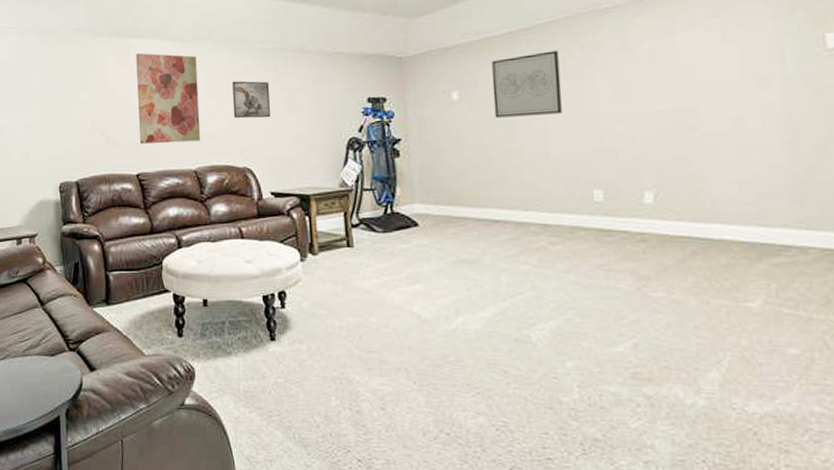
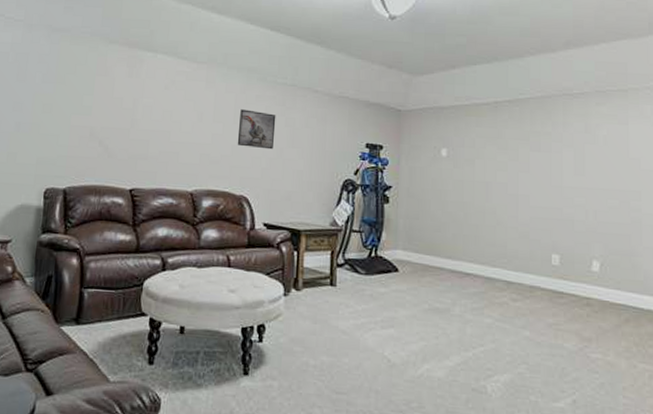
wall art: present [136,52,201,144] -> none [138,66,208,164]
wall art: present [492,50,563,118] -> none [476,123,534,181]

